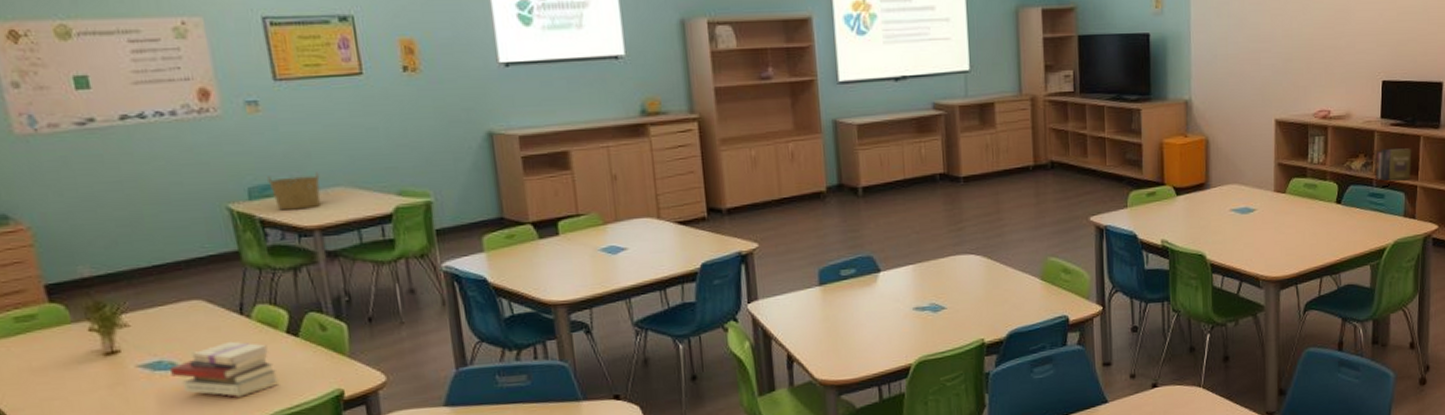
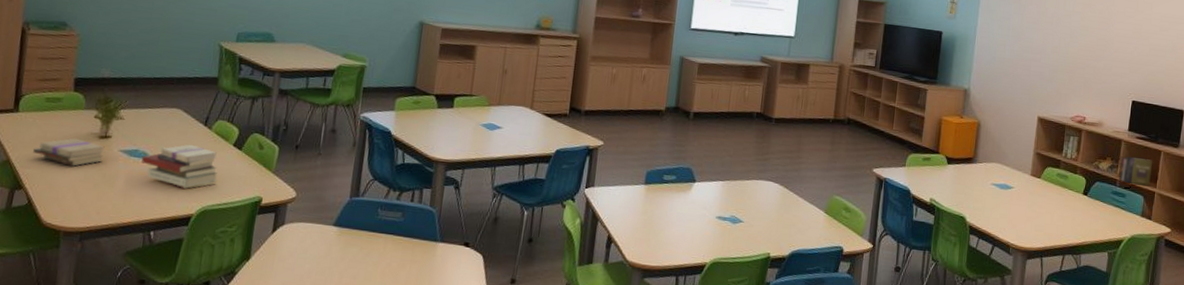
books: none [20,361,119,398] -> present [33,138,105,167]
basket: present [267,172,322,211] -> none [253,27,291,56]

